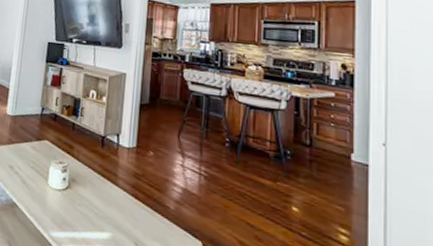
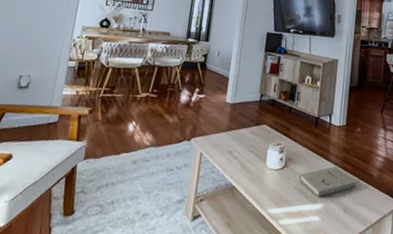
book: none [83,192,150,226] -> present [298,165,357,198]

